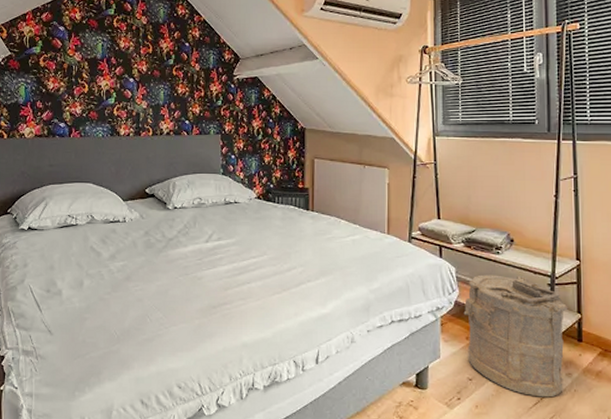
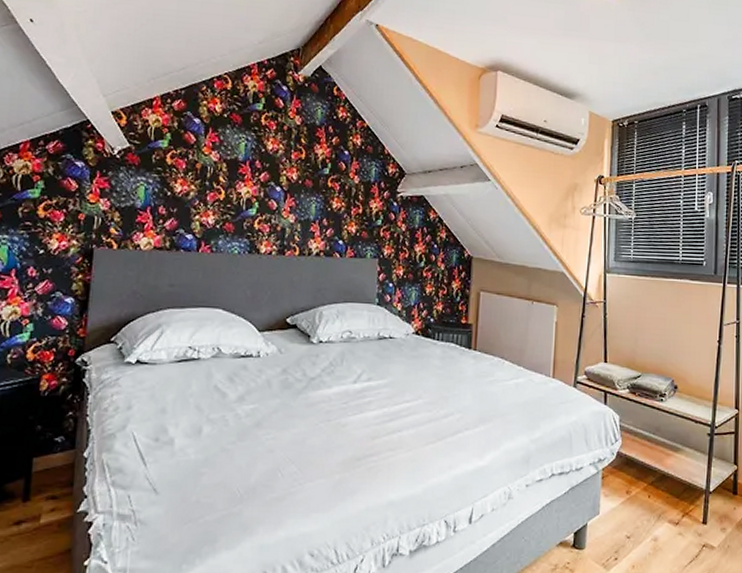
laundry hamper: present [463,274,568,398] -> none [625,423,726,555]

